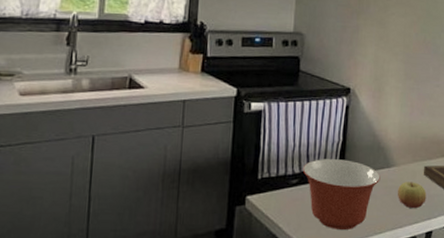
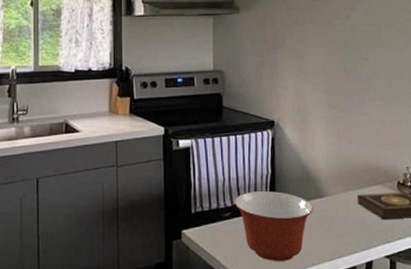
apple: present [398,182,427,209] -> none [332,211,363,239]

